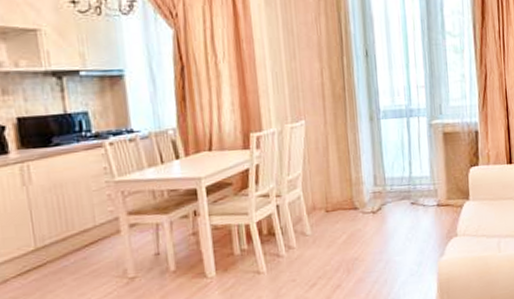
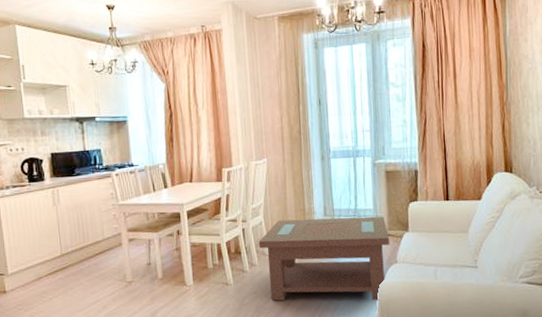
coffee table: none [296,184,448,289] -> present [258,216,389,301]

